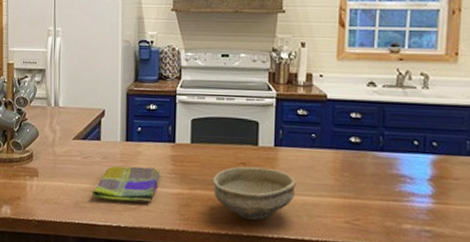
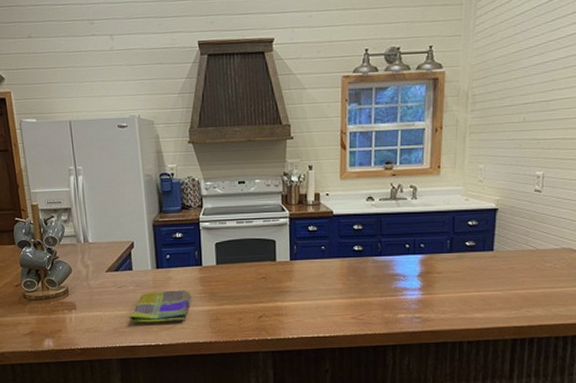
bowl: present [212,166,296,221] -> none [238,279,310,326]

